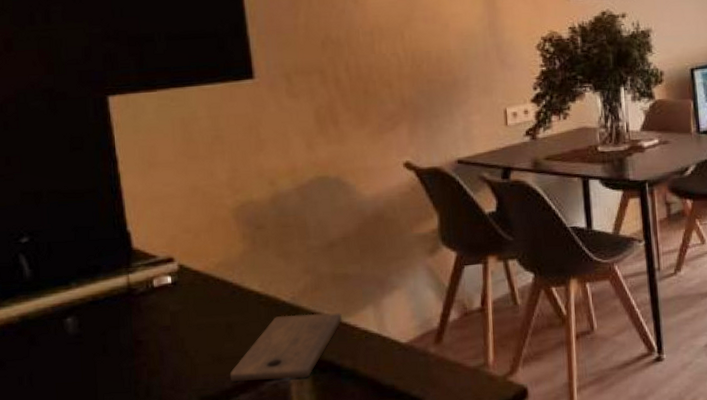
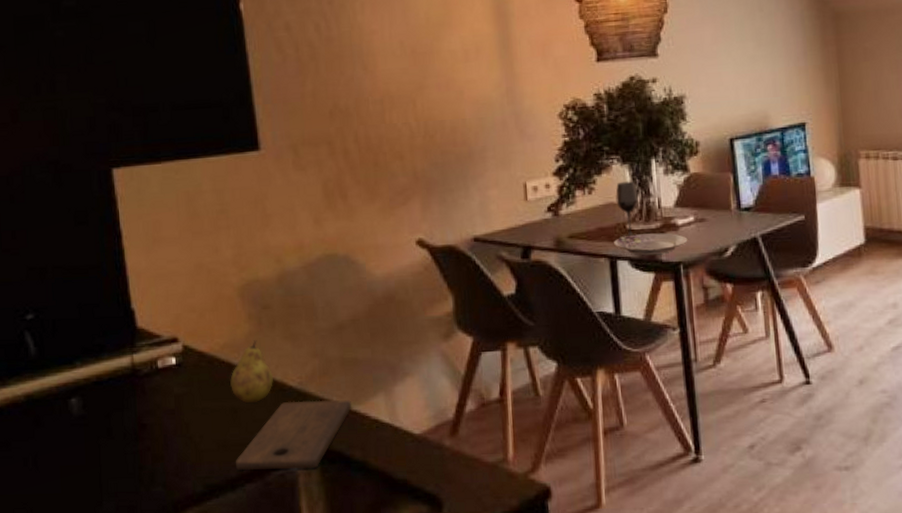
fruit: none [225,258,267,319] -> present [230,340,273,404]
plate: none [585,154,653,175] -> present [613,233,688,256]
wine glass: none [588,107,609,160] -> present [615,181,638,239]

